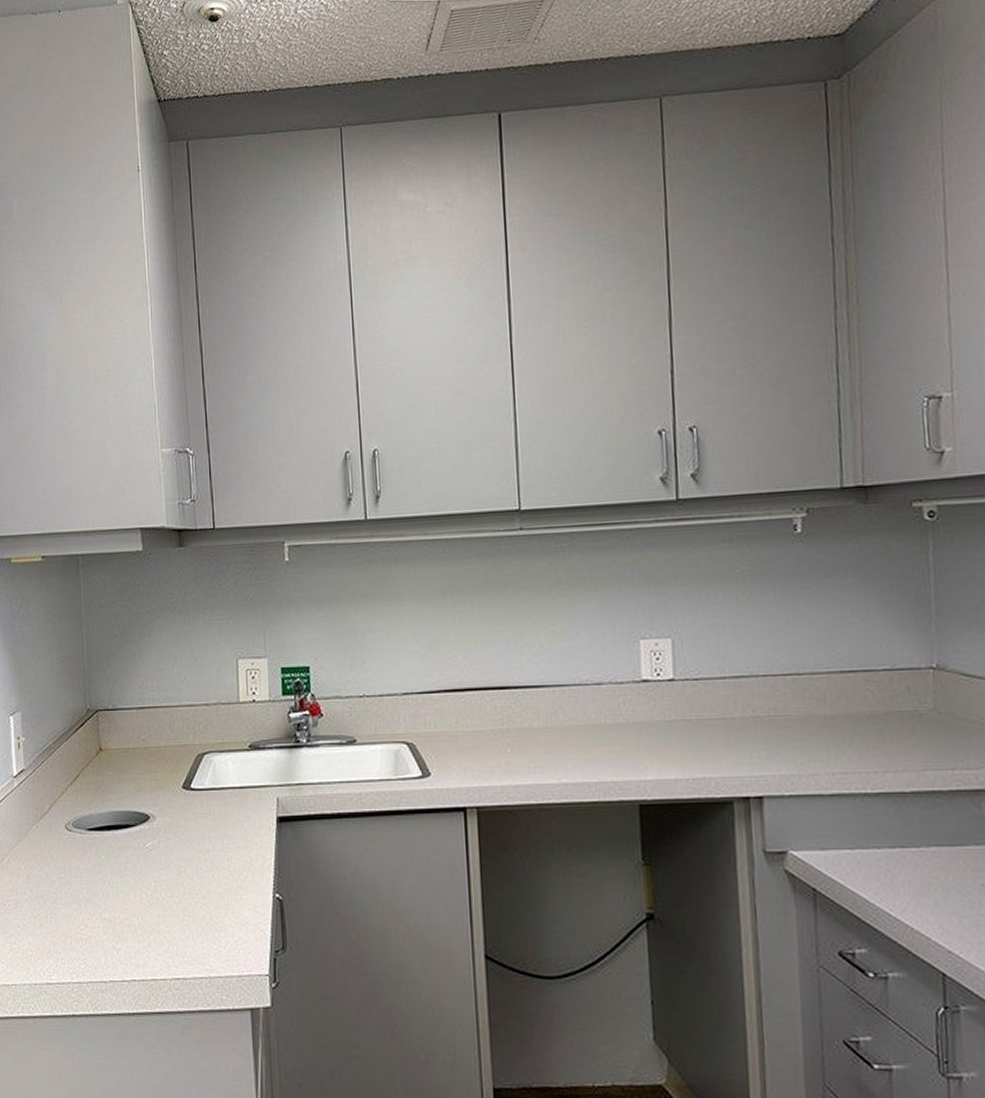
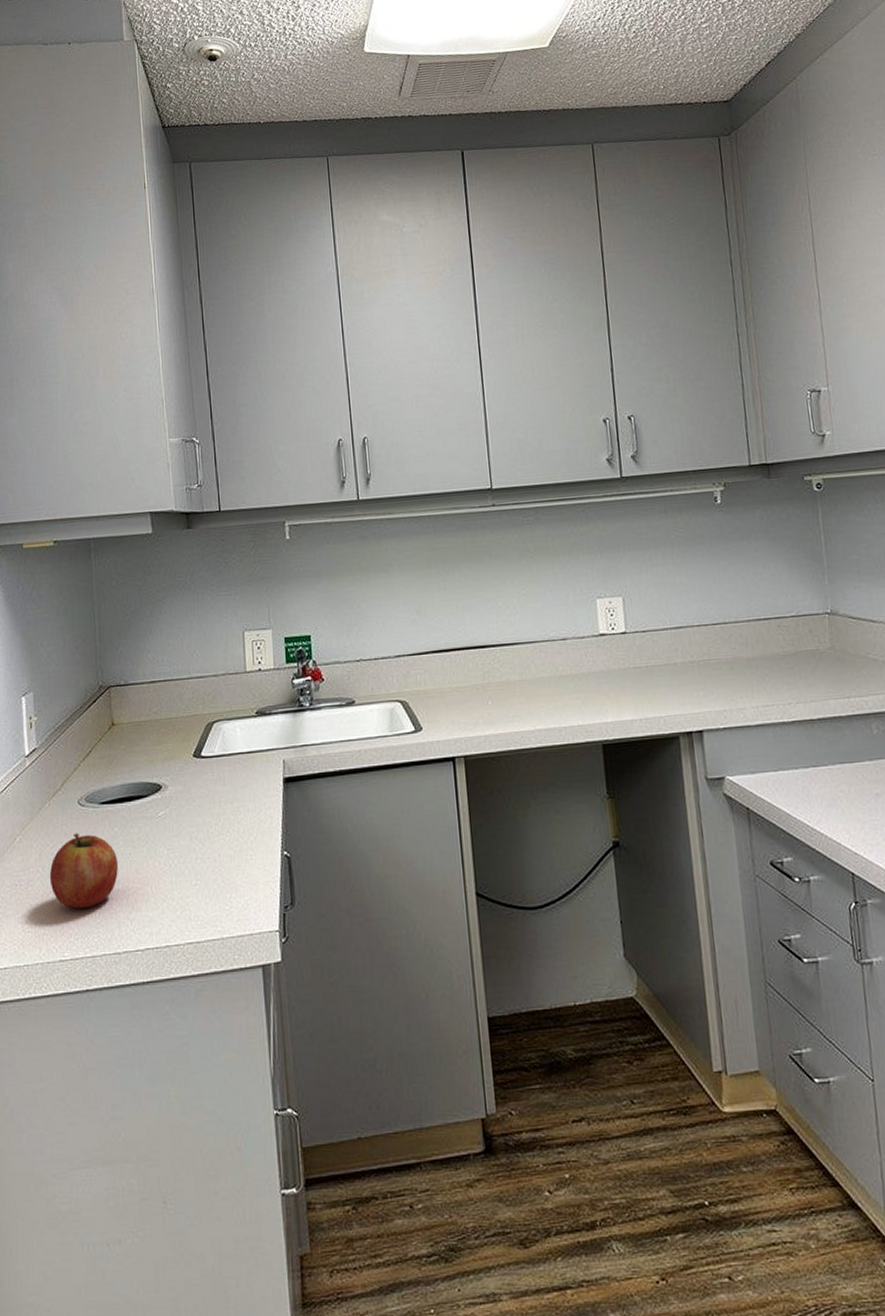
fruit: none [37,858,105,934] -> present [49,833,118,909]

